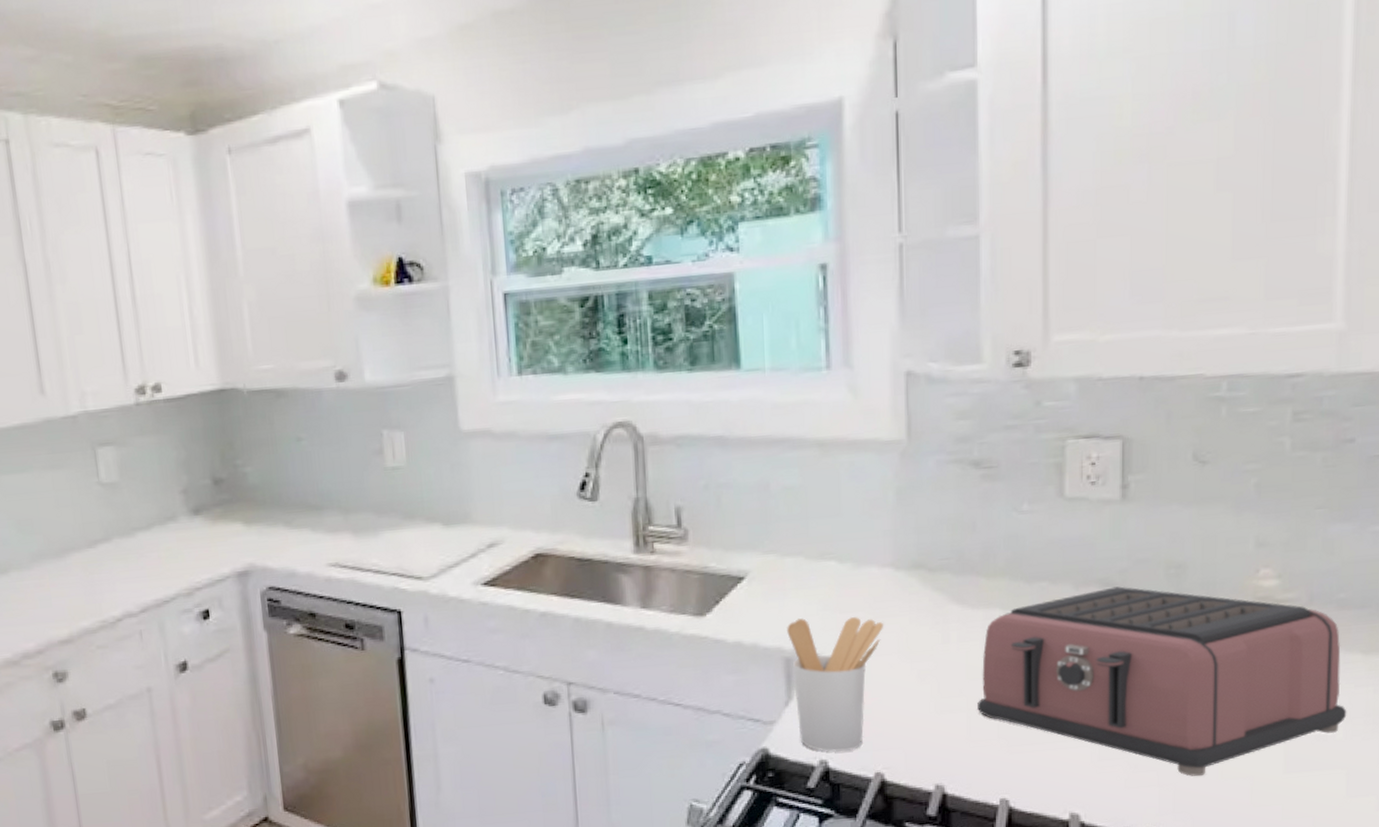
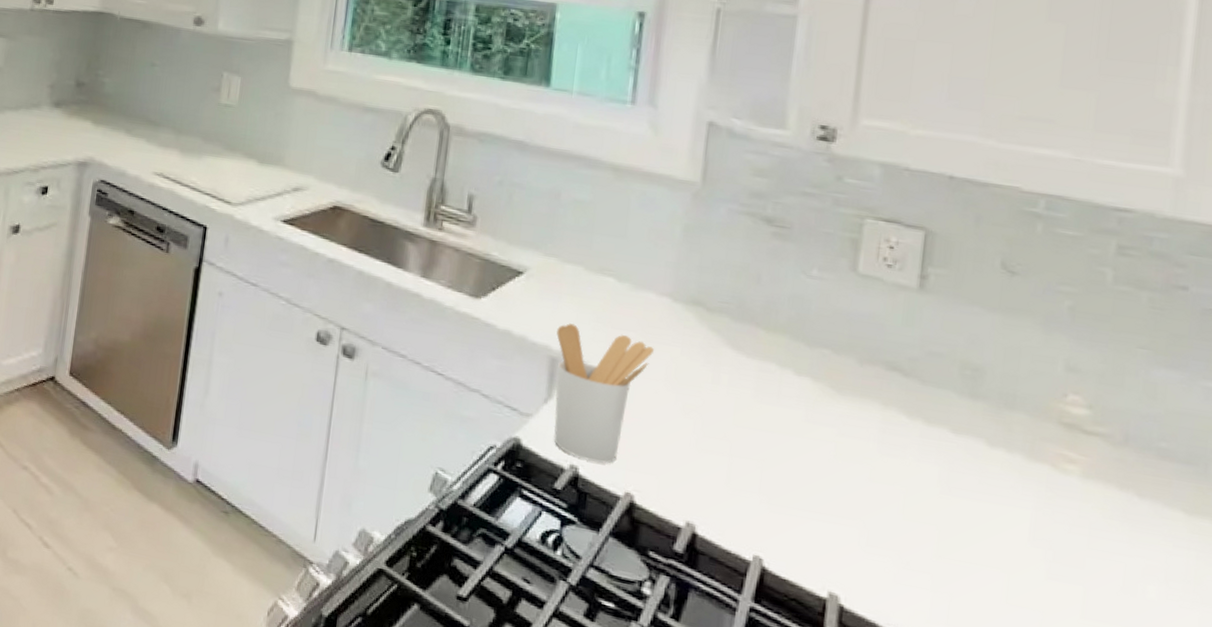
toaster: present [978,586,1347,777] -> none [740,367,1162,594]

